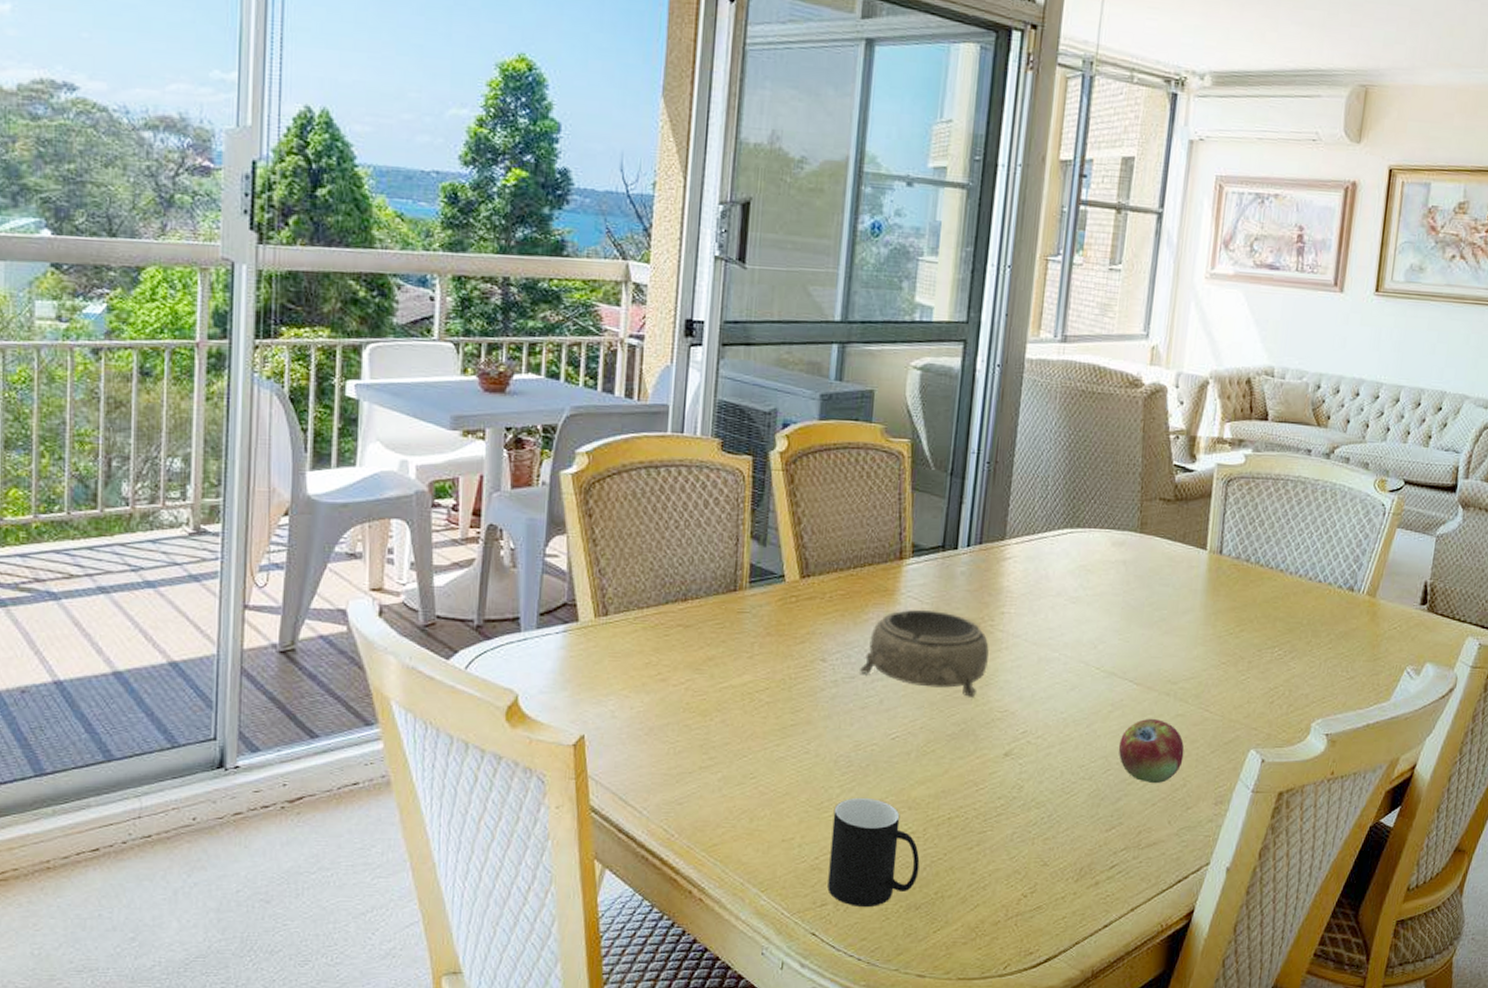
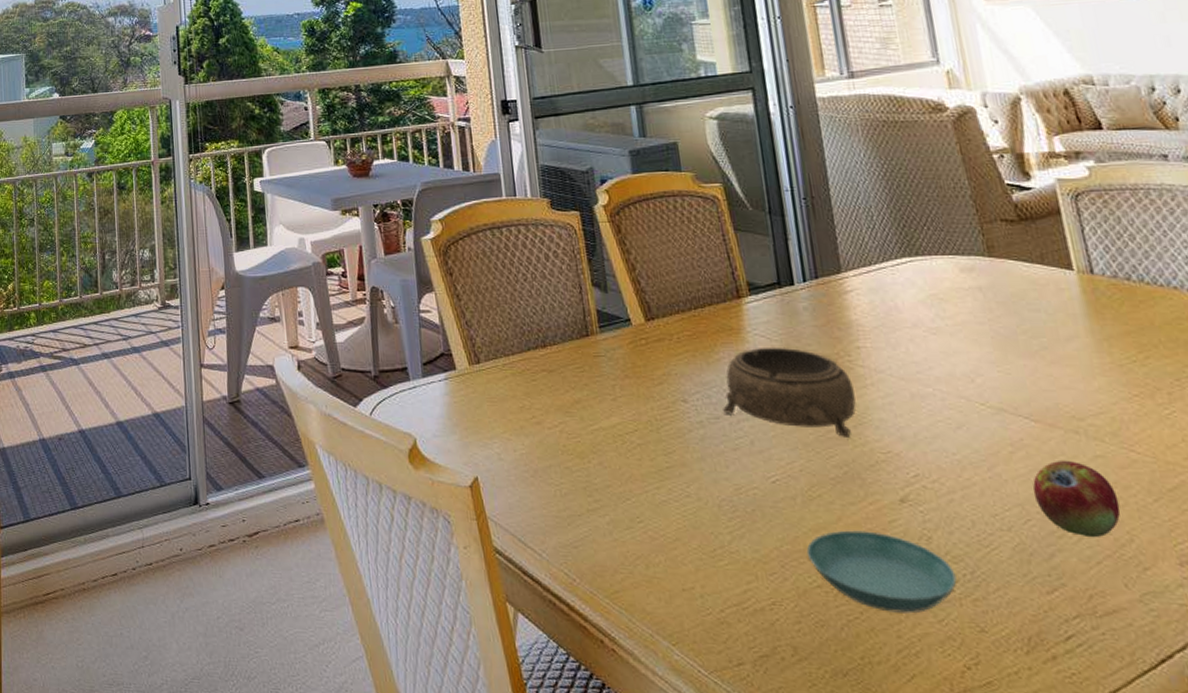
cup: present [827,797,920,908] -> none [728,545,837,670]
saucer: none [908,781,1036,853] -> present [806,530,957,614]

